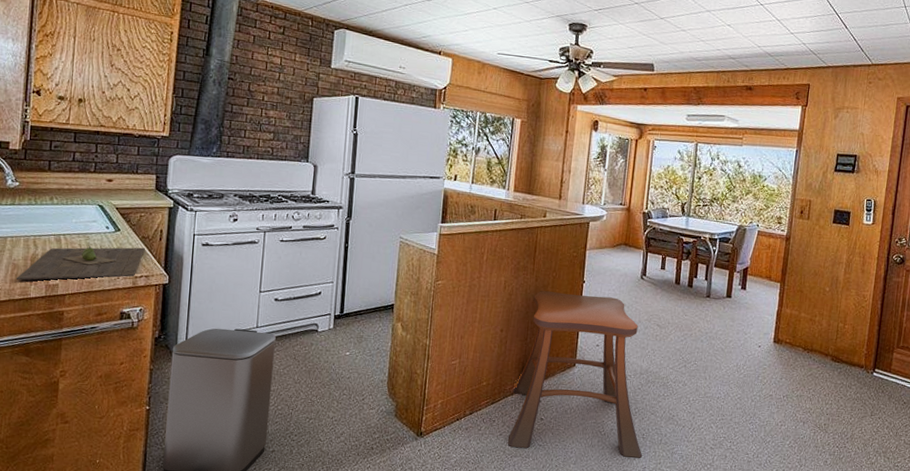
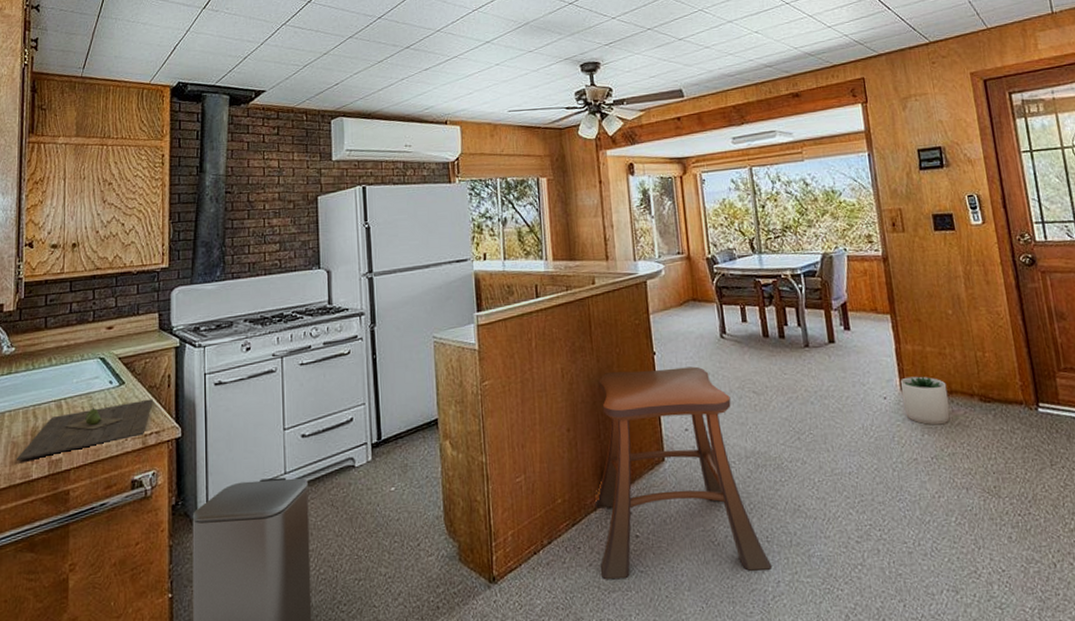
planter: none [772,333,810,373] -> present [900,376,950,425]

